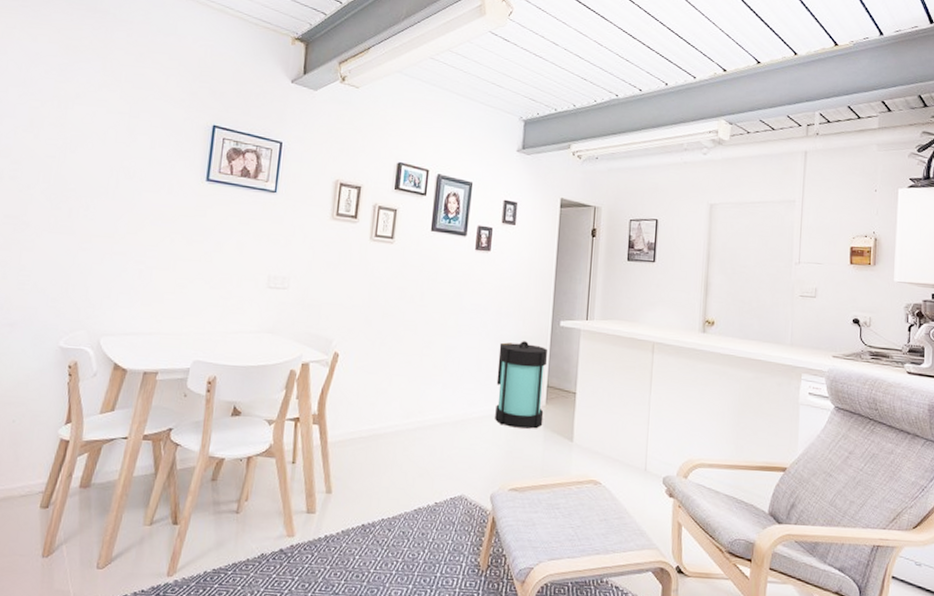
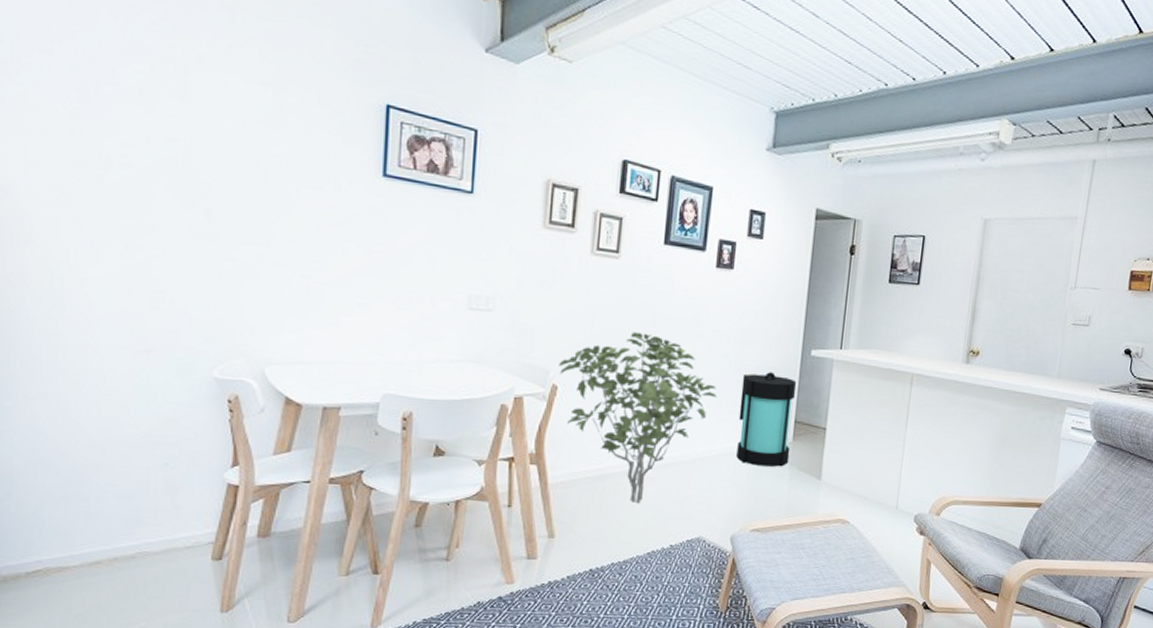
shrub: none [340,306,477,461] -> present [559,332,717,503]

